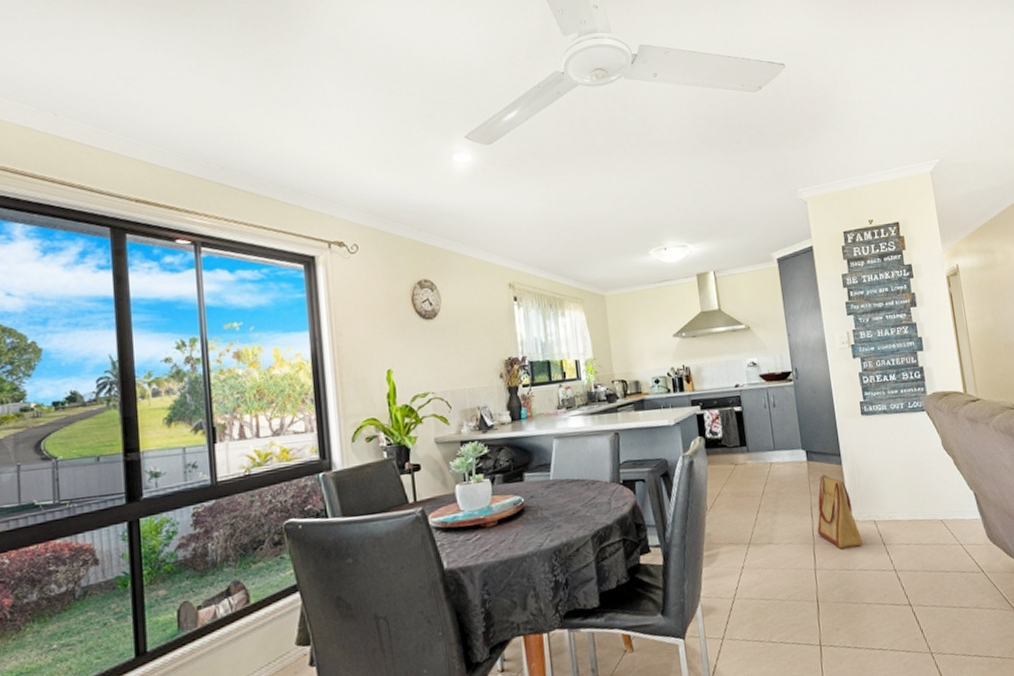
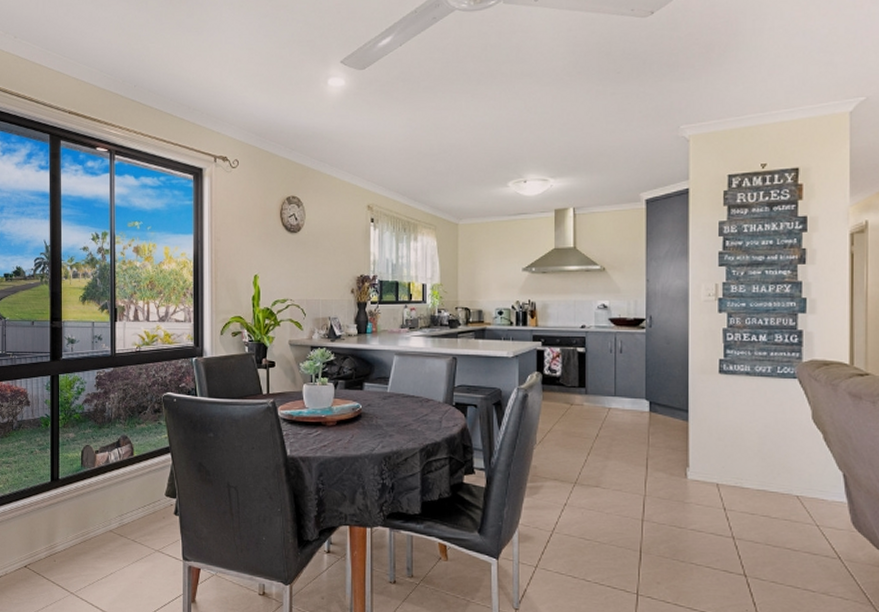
shopping bag: present [817,474,863,549] -> none [651,427,700,506]

